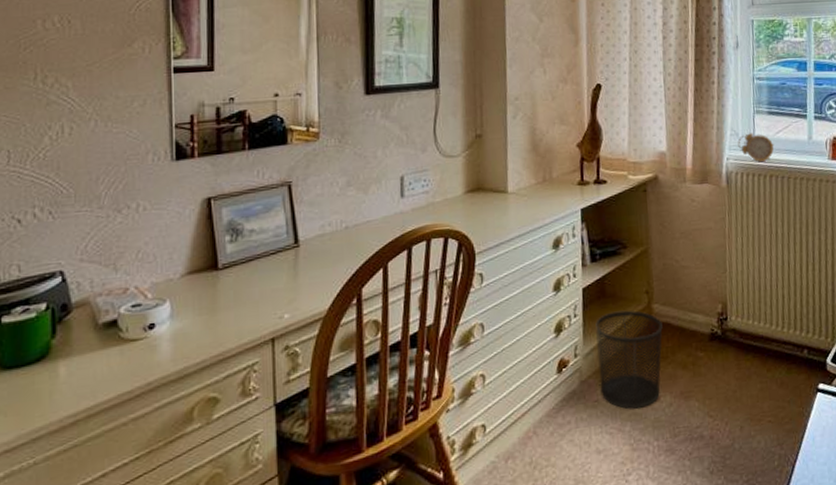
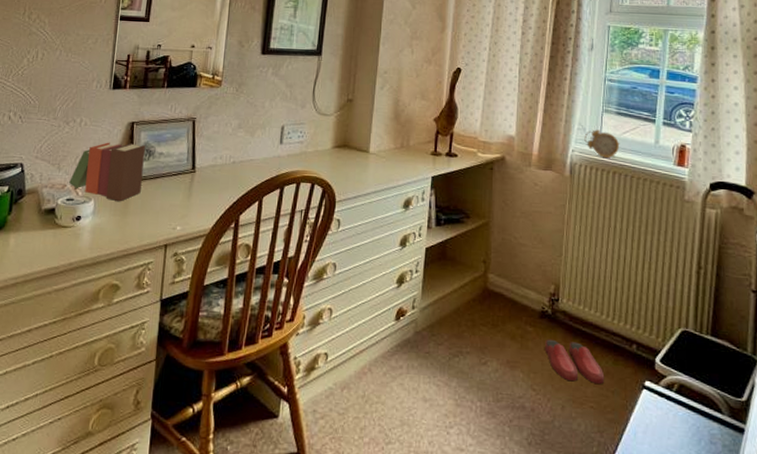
books: none [132,224,231,298] -> present [69,142,145,202]
waste bin: present [595,310,663,409] -> none [432,274,496,368]
slippers: none [717,358,780,400] -> present [545,339,605,384]

